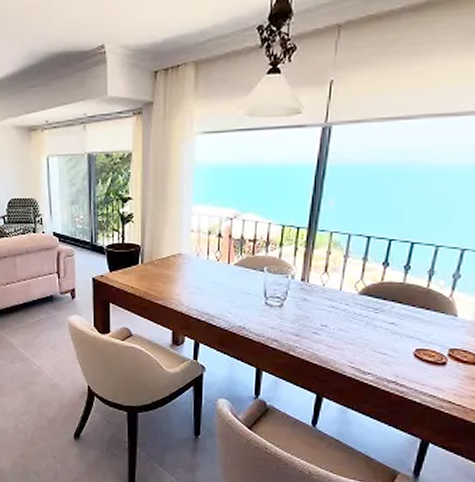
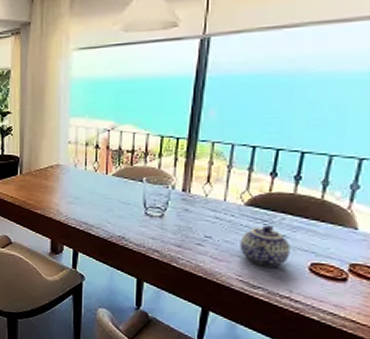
teapot: none [353,313,399,353] -> present [240,225,291,267]

